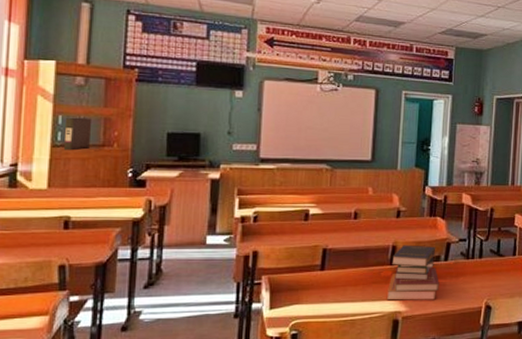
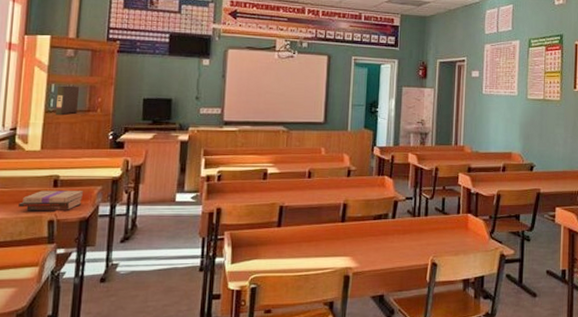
books: none [23,233,99,256] -> present [18,190,83,211]
books: present [387,245,439,301] -> none [339,203,388,257]

